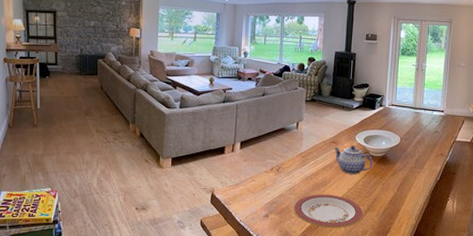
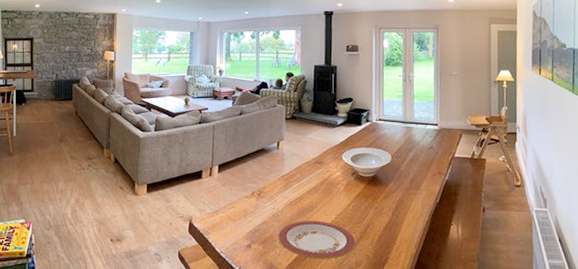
teapot: present [333,144,374,174] -> none [318,164,363,198]

